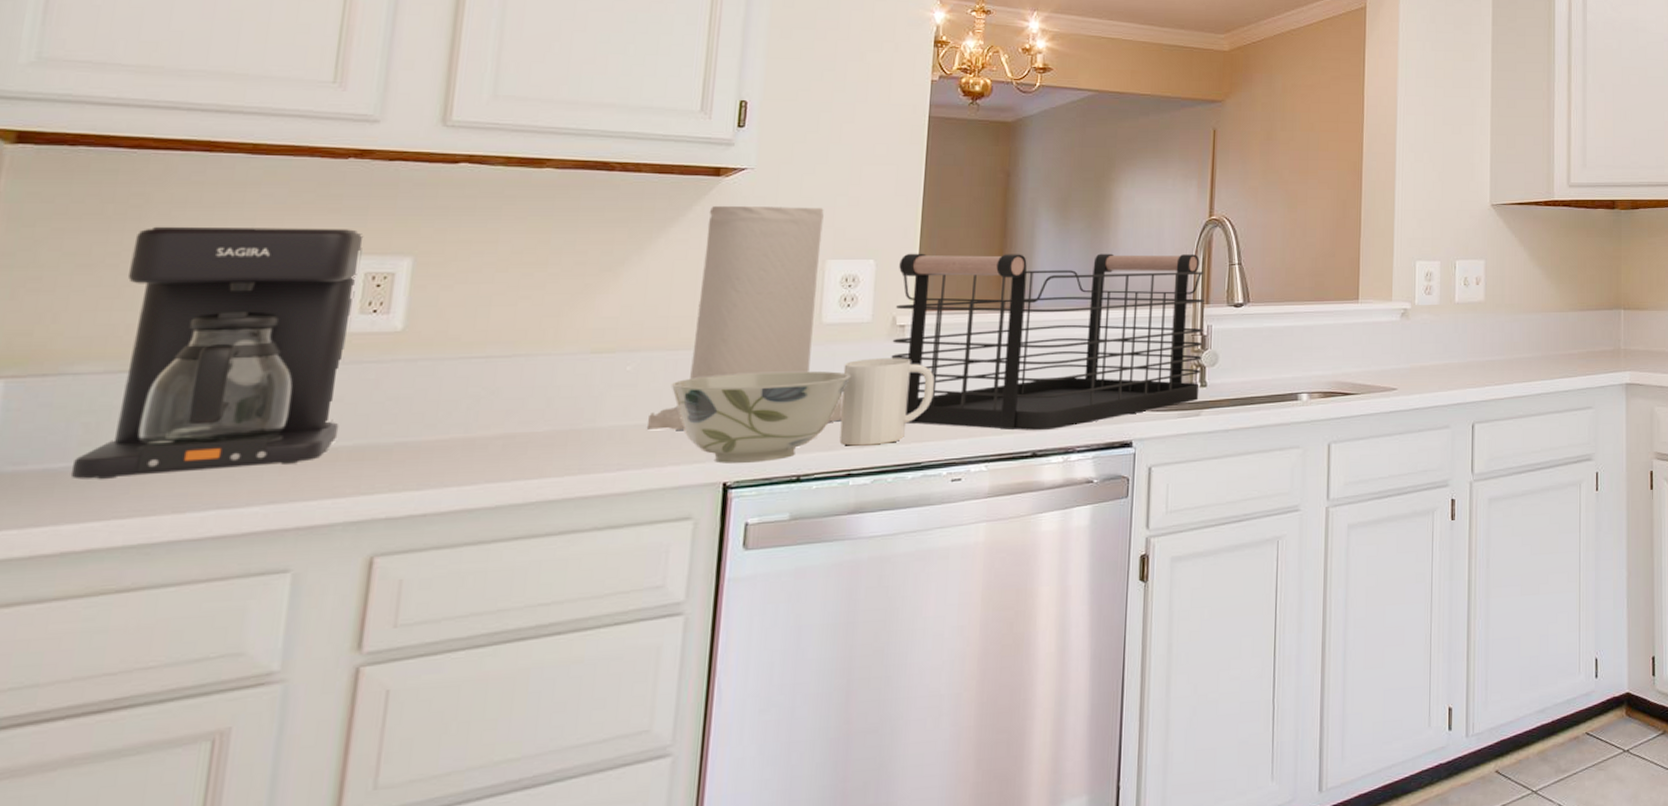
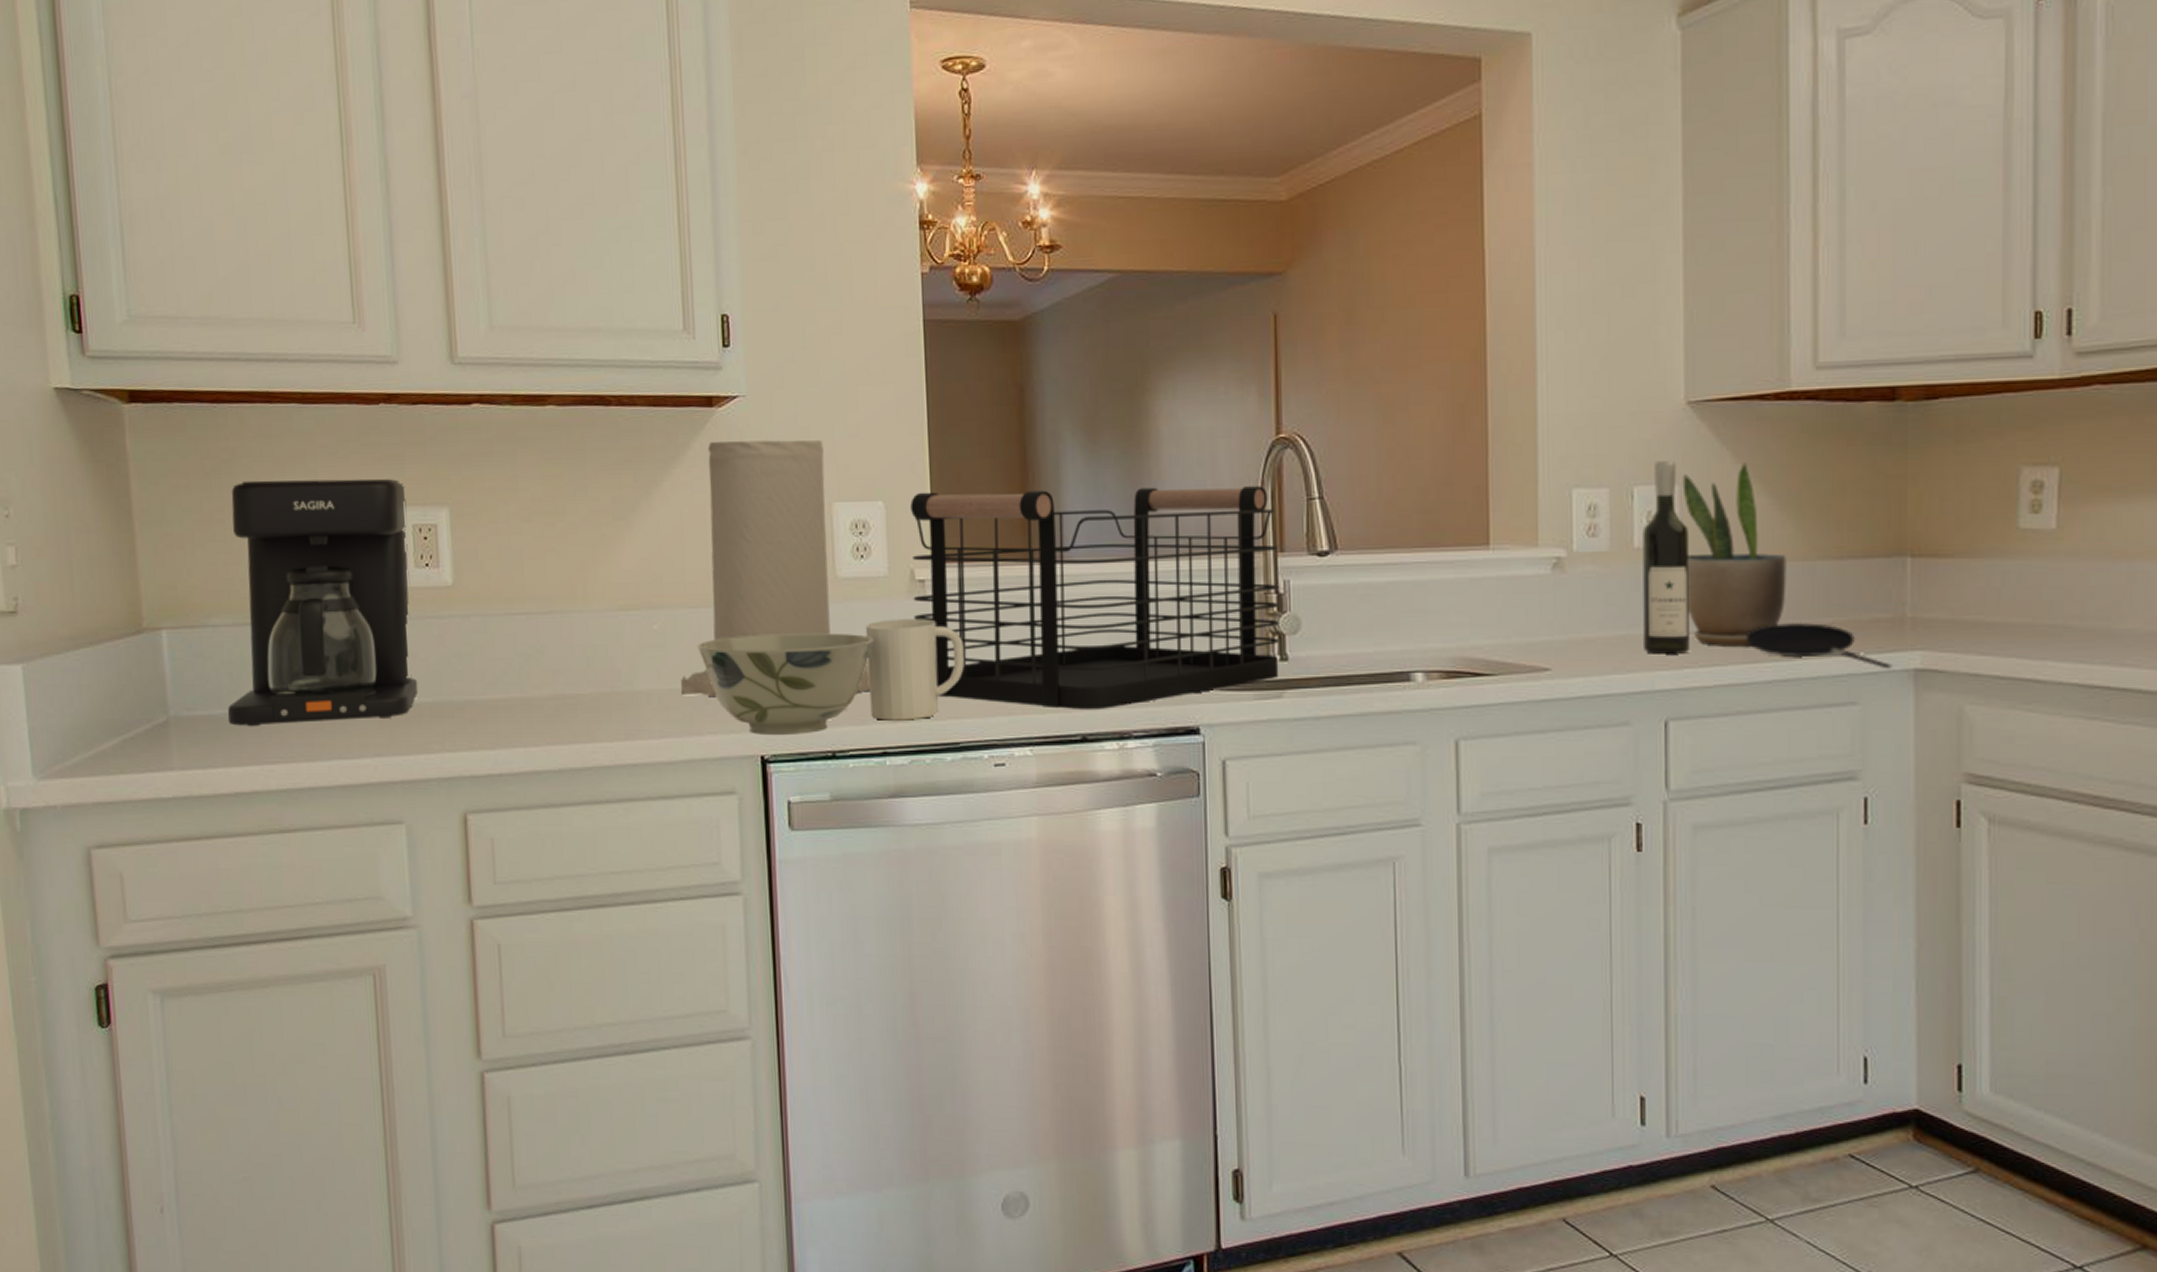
bottle: none [1460,244,1490,377] -> present [1642,461,1689,654]
potted plant: none [1487,246,1550,370] -> present [1682,462,1787,647]
frying pan: none [1525,353,1613,384] -> present [1746,621,1893,670]

